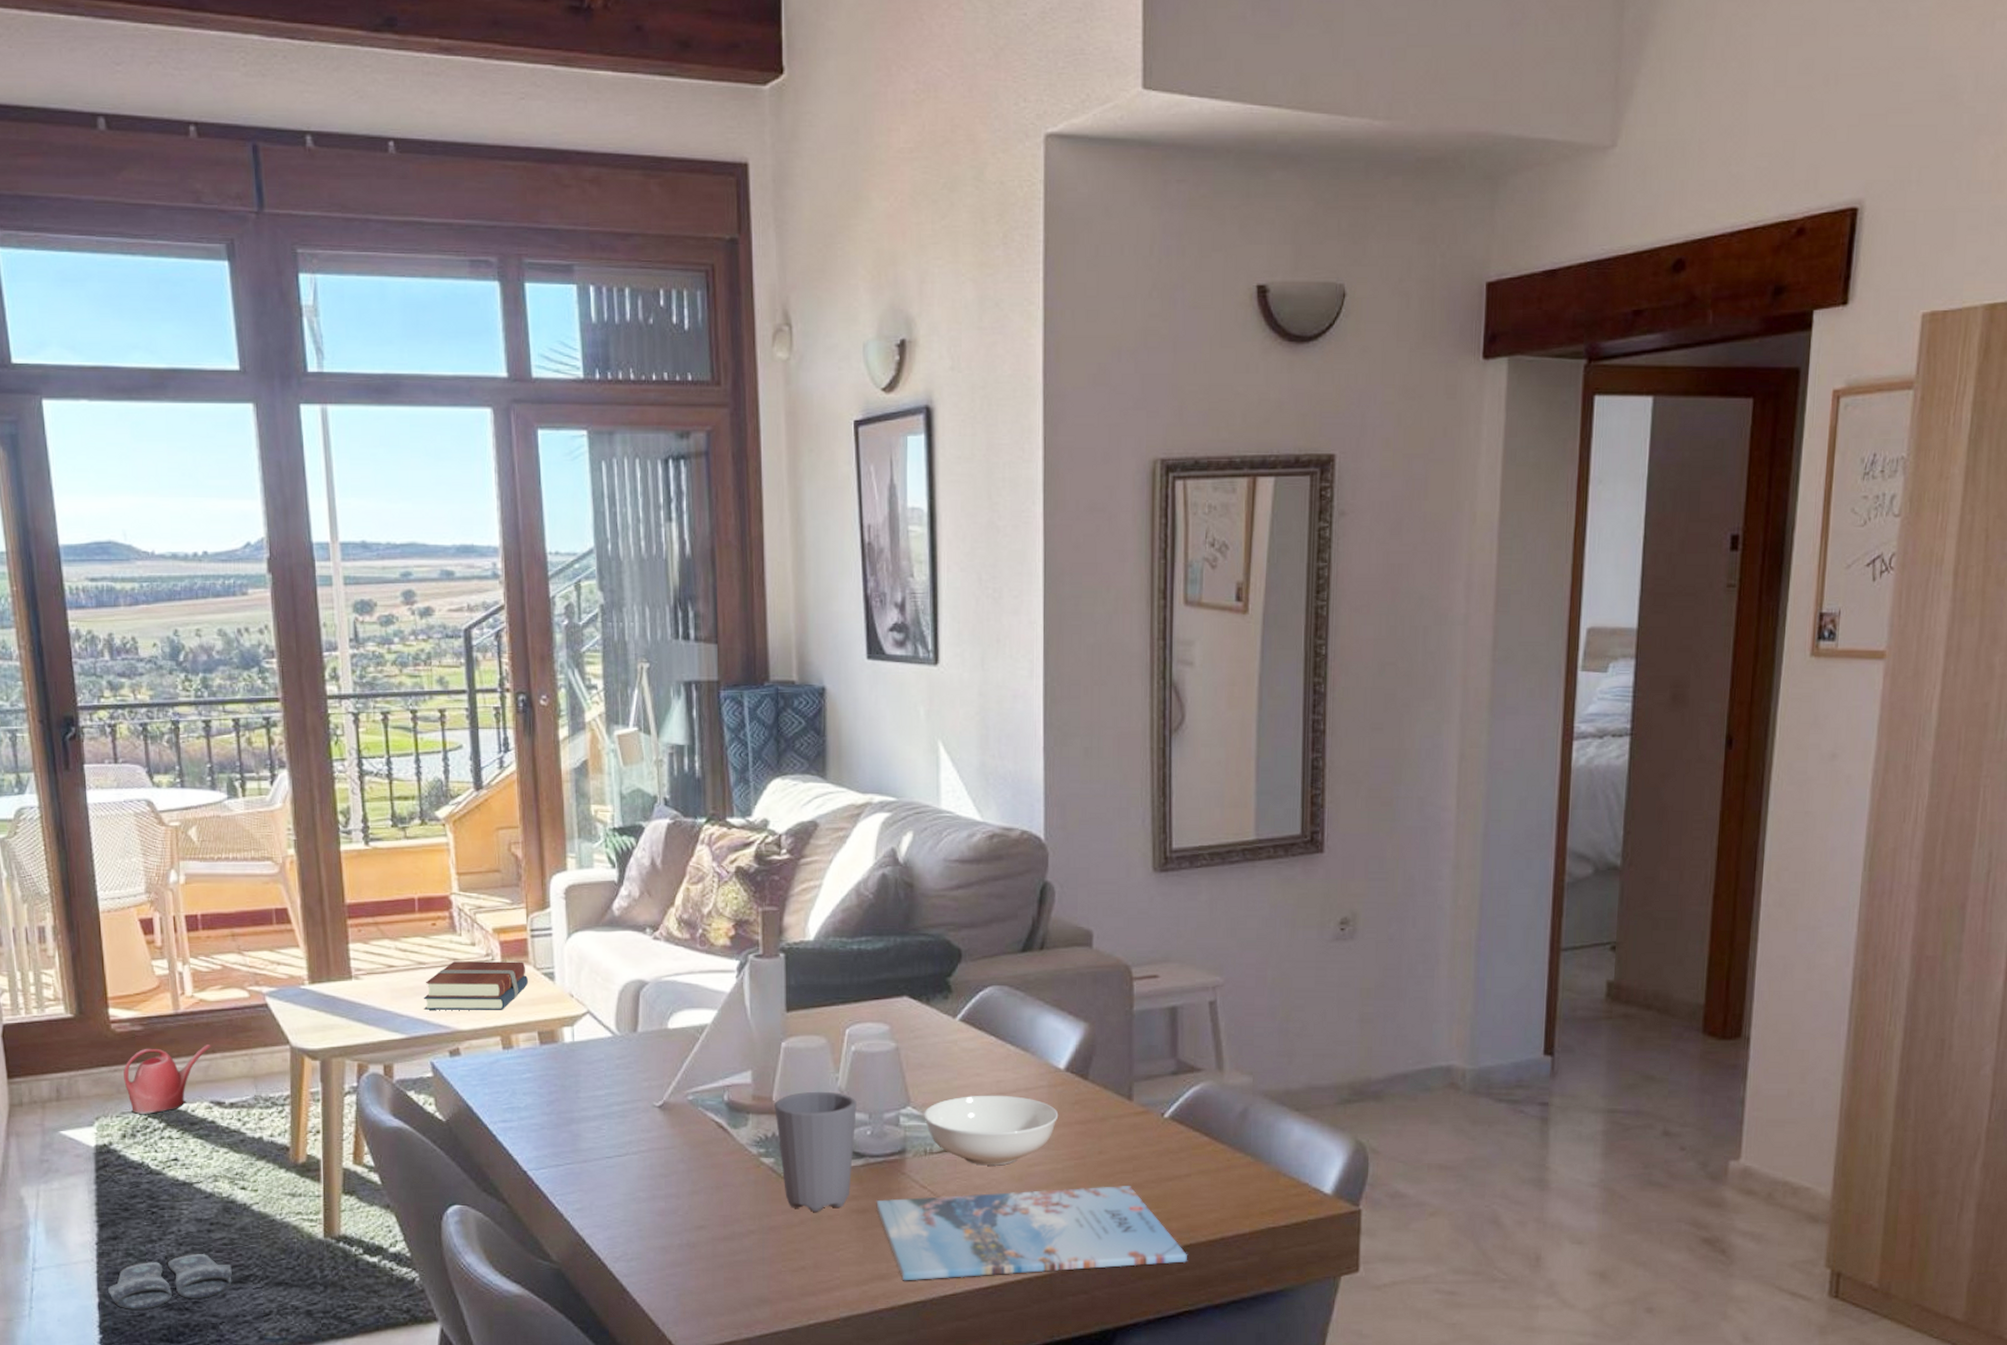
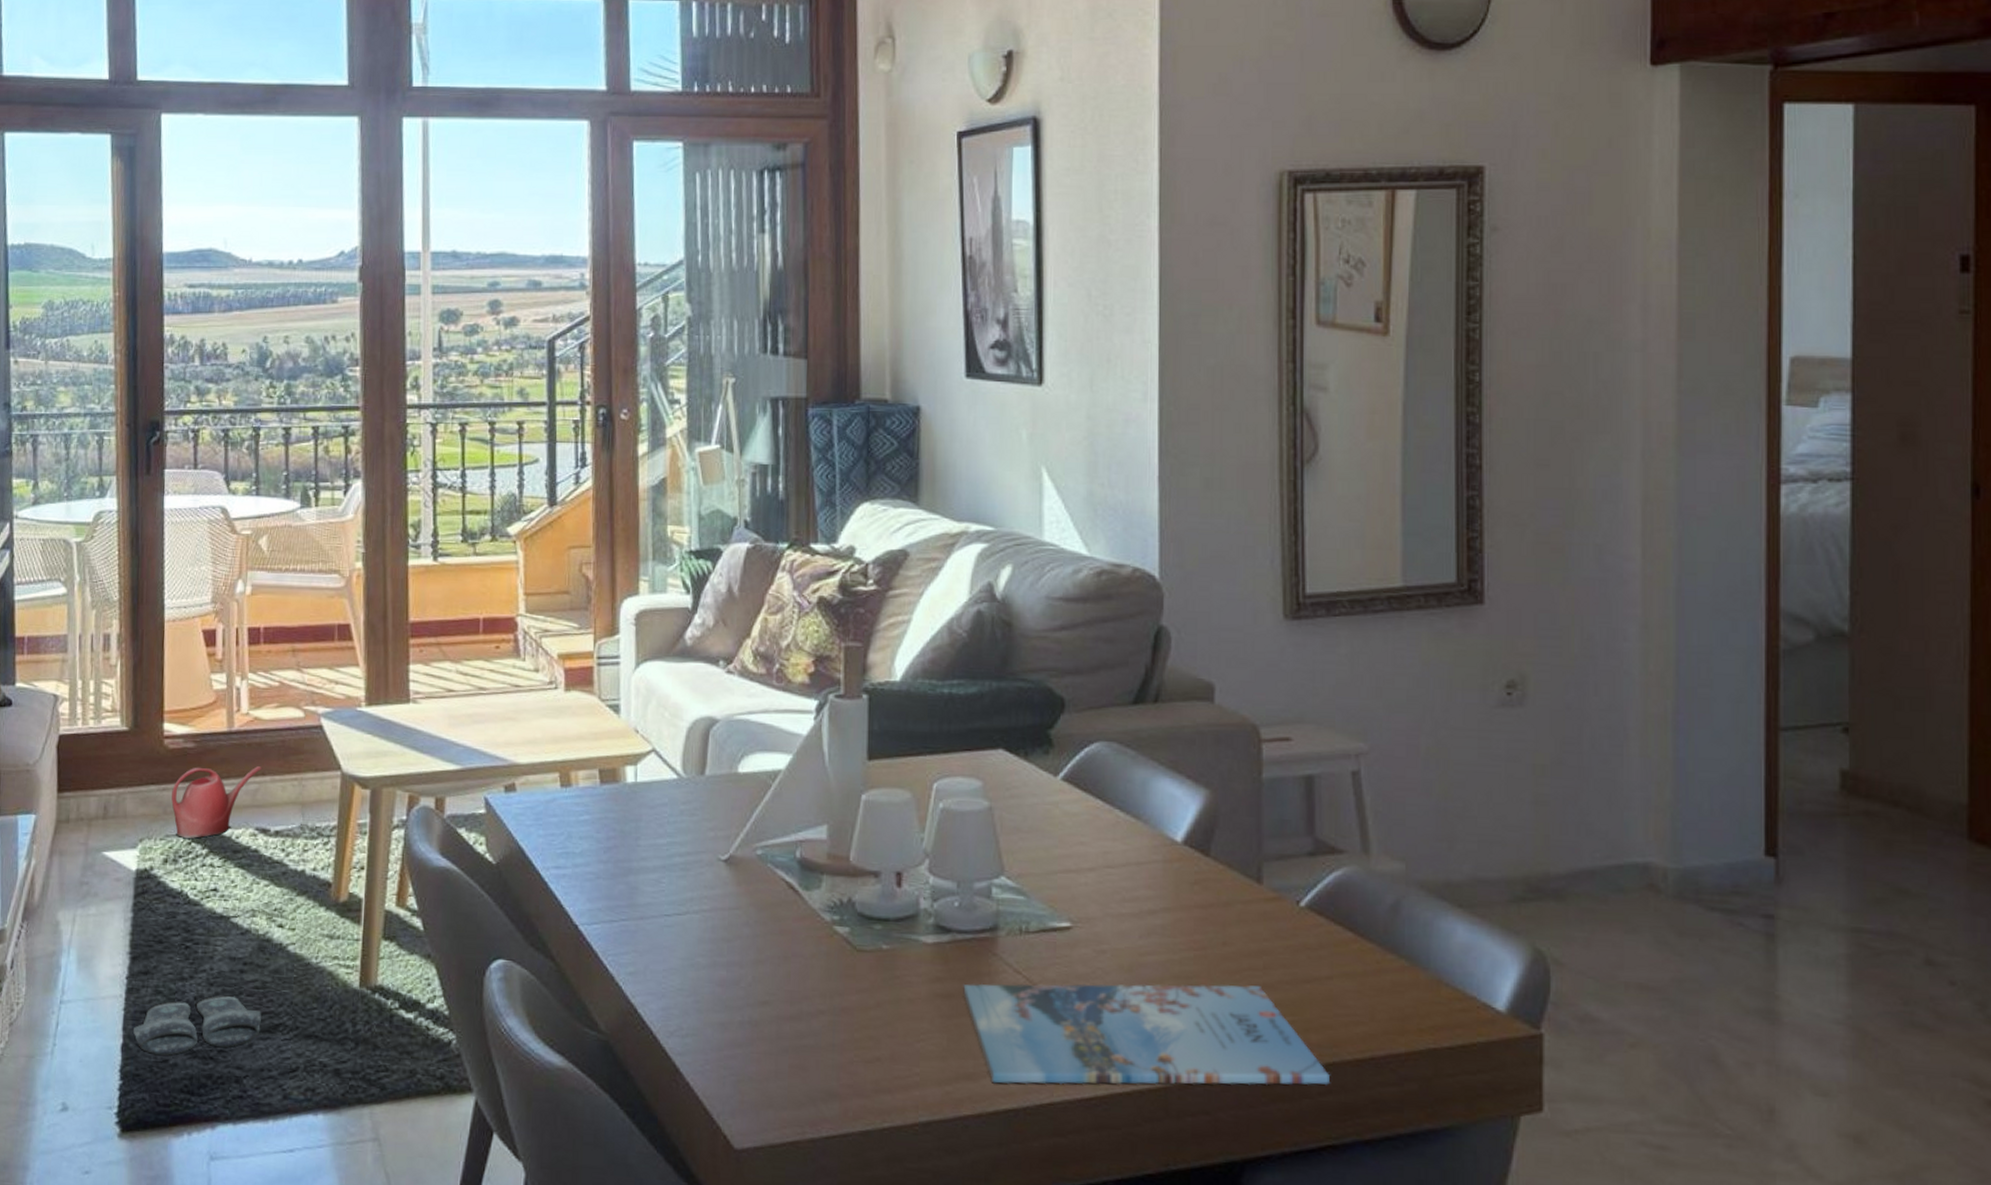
books: present [424,961,529,1010] -> none [482,688,593,744]
cup: present [775,1091,857,1212] -> none [851,852,943,994]
bowl: present [923,1095,1059,1166] -> none [1018,867,1175,952]

